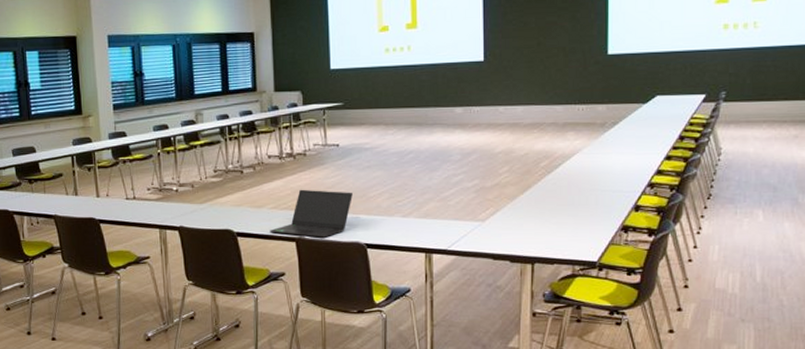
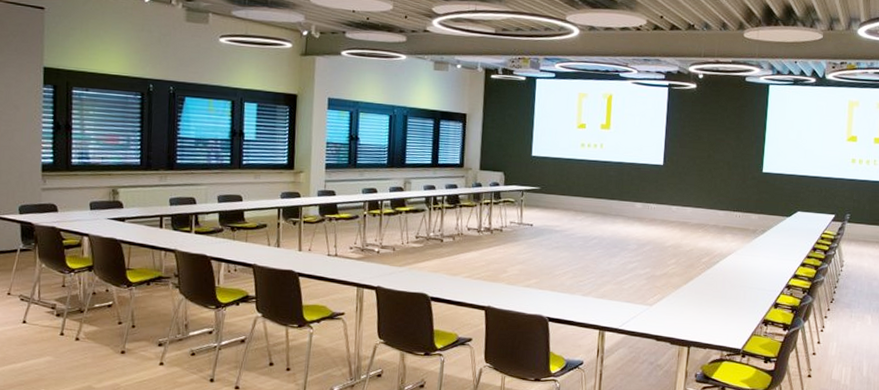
laptop: present [270,189,353,238] -> none [462,262,540,309]

